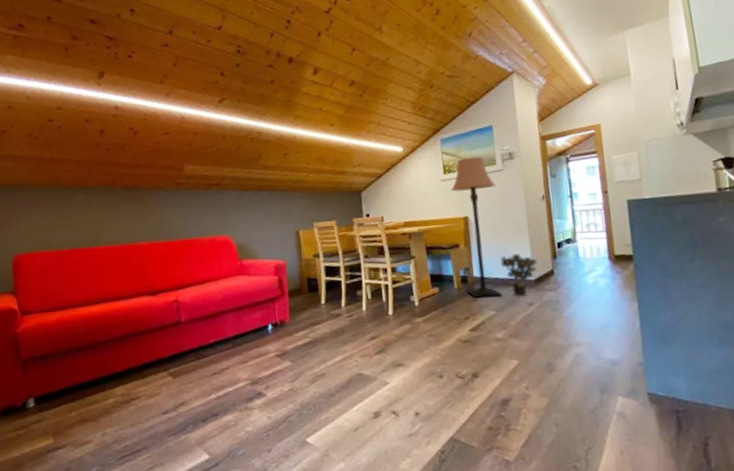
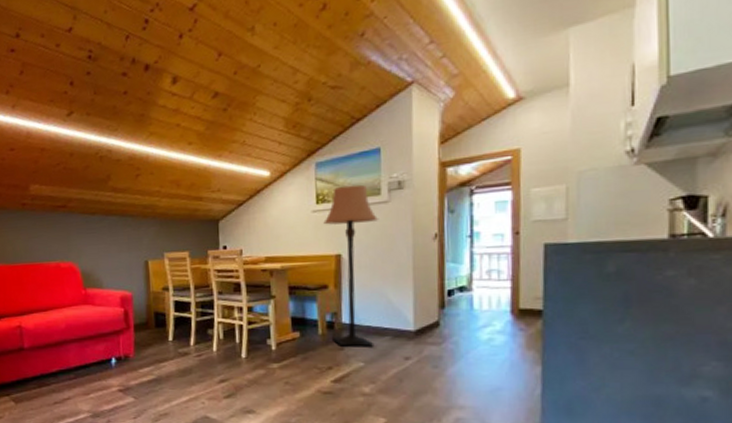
potted plant: present [499,253,538,297] -> none [374,299,421,349]

